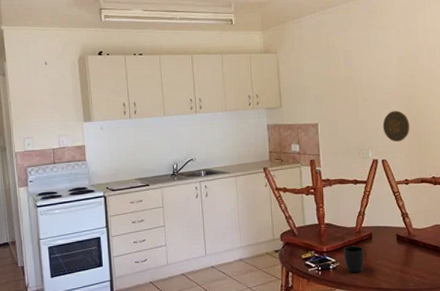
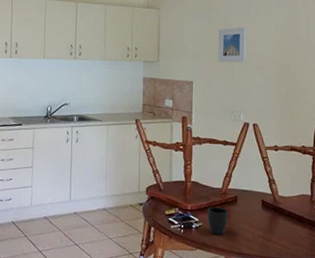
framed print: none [340,63,370,102] -> present [217,27,247,63]
decorative plate: present [382,110,410,142] -> none [256,76,284,108]

